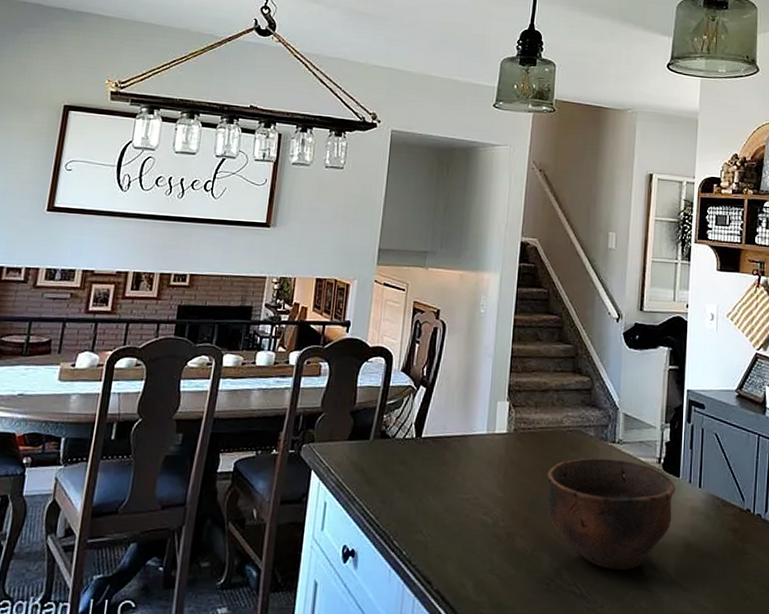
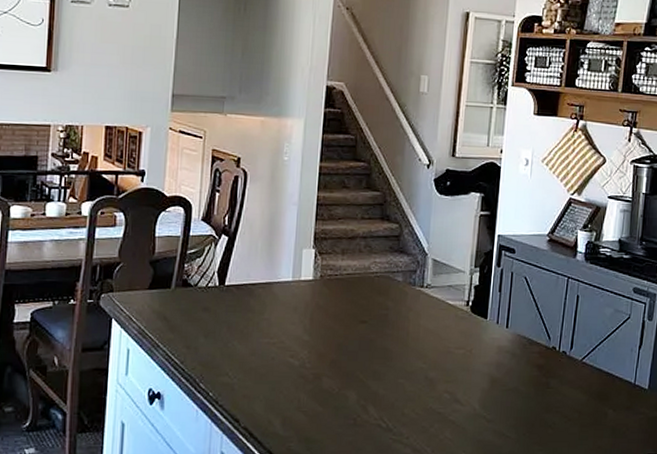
bowl: present [546,457,676,570] -> none [353,302,483,405]

